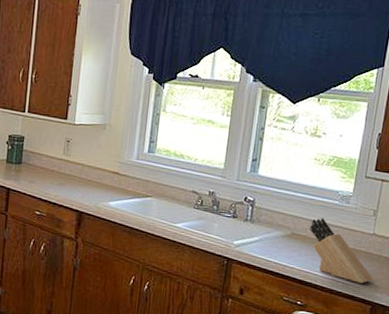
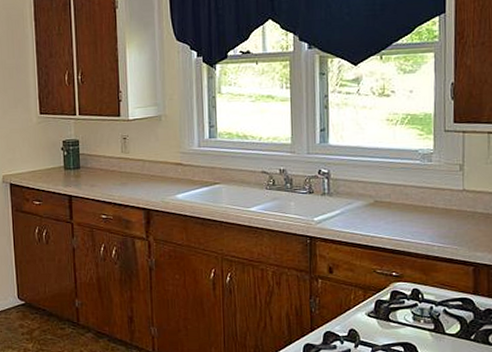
knife block: present [310,218,373,283] -> none [393,180,471,244]

